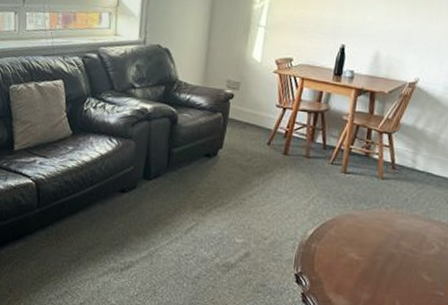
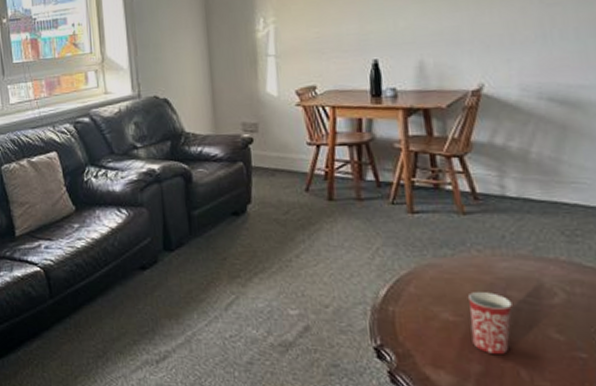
mug: none [367,239,401,288] -> present [467,292,512,355]

